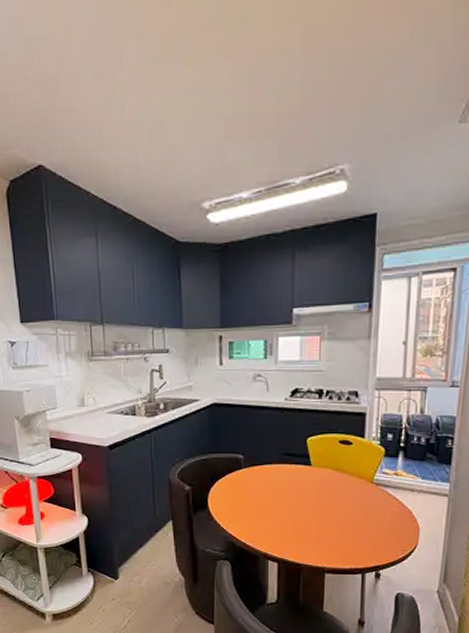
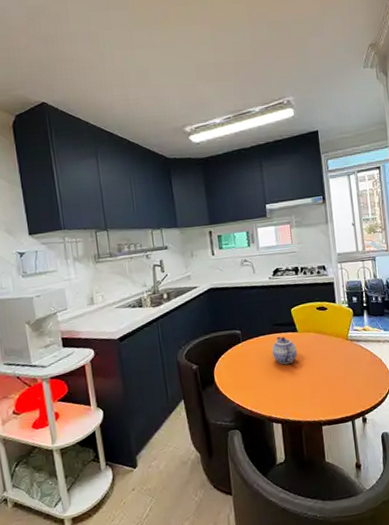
teapot: none [277,468,307,501] -> present [272,336,297,365]

